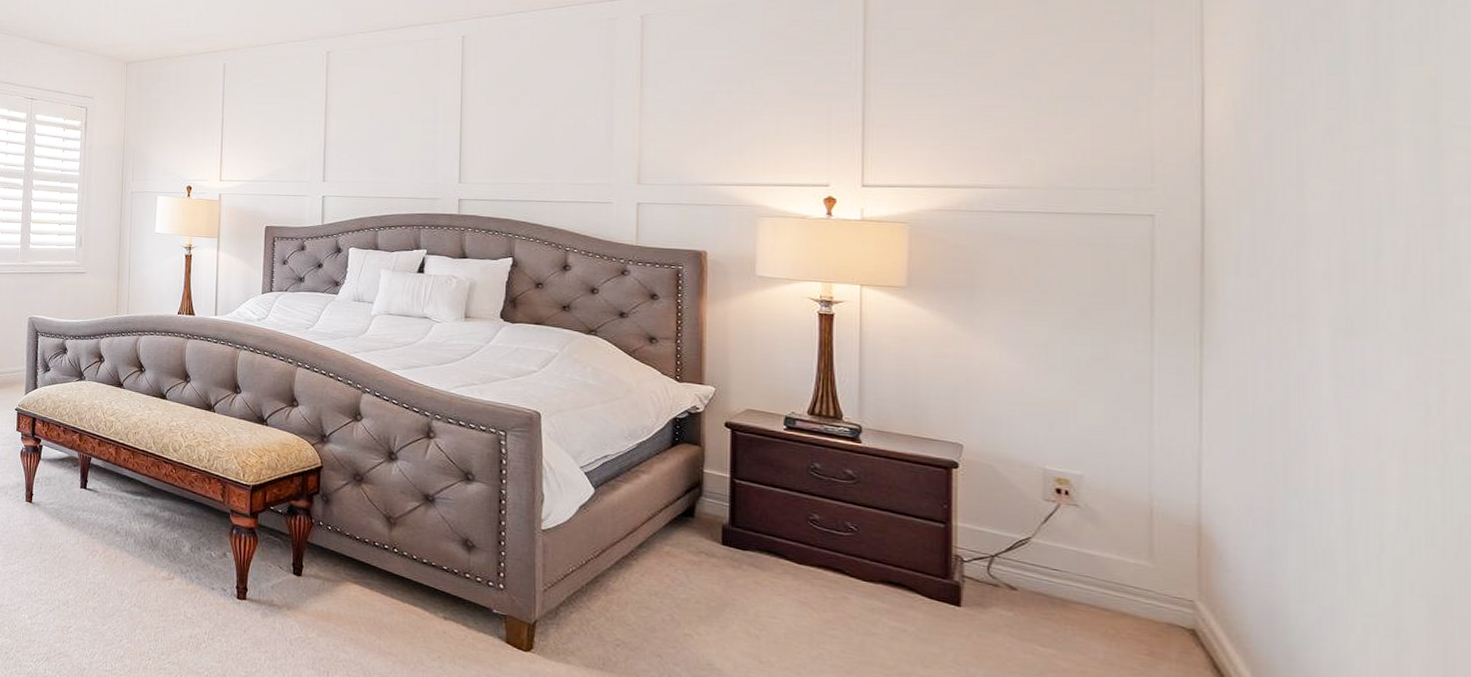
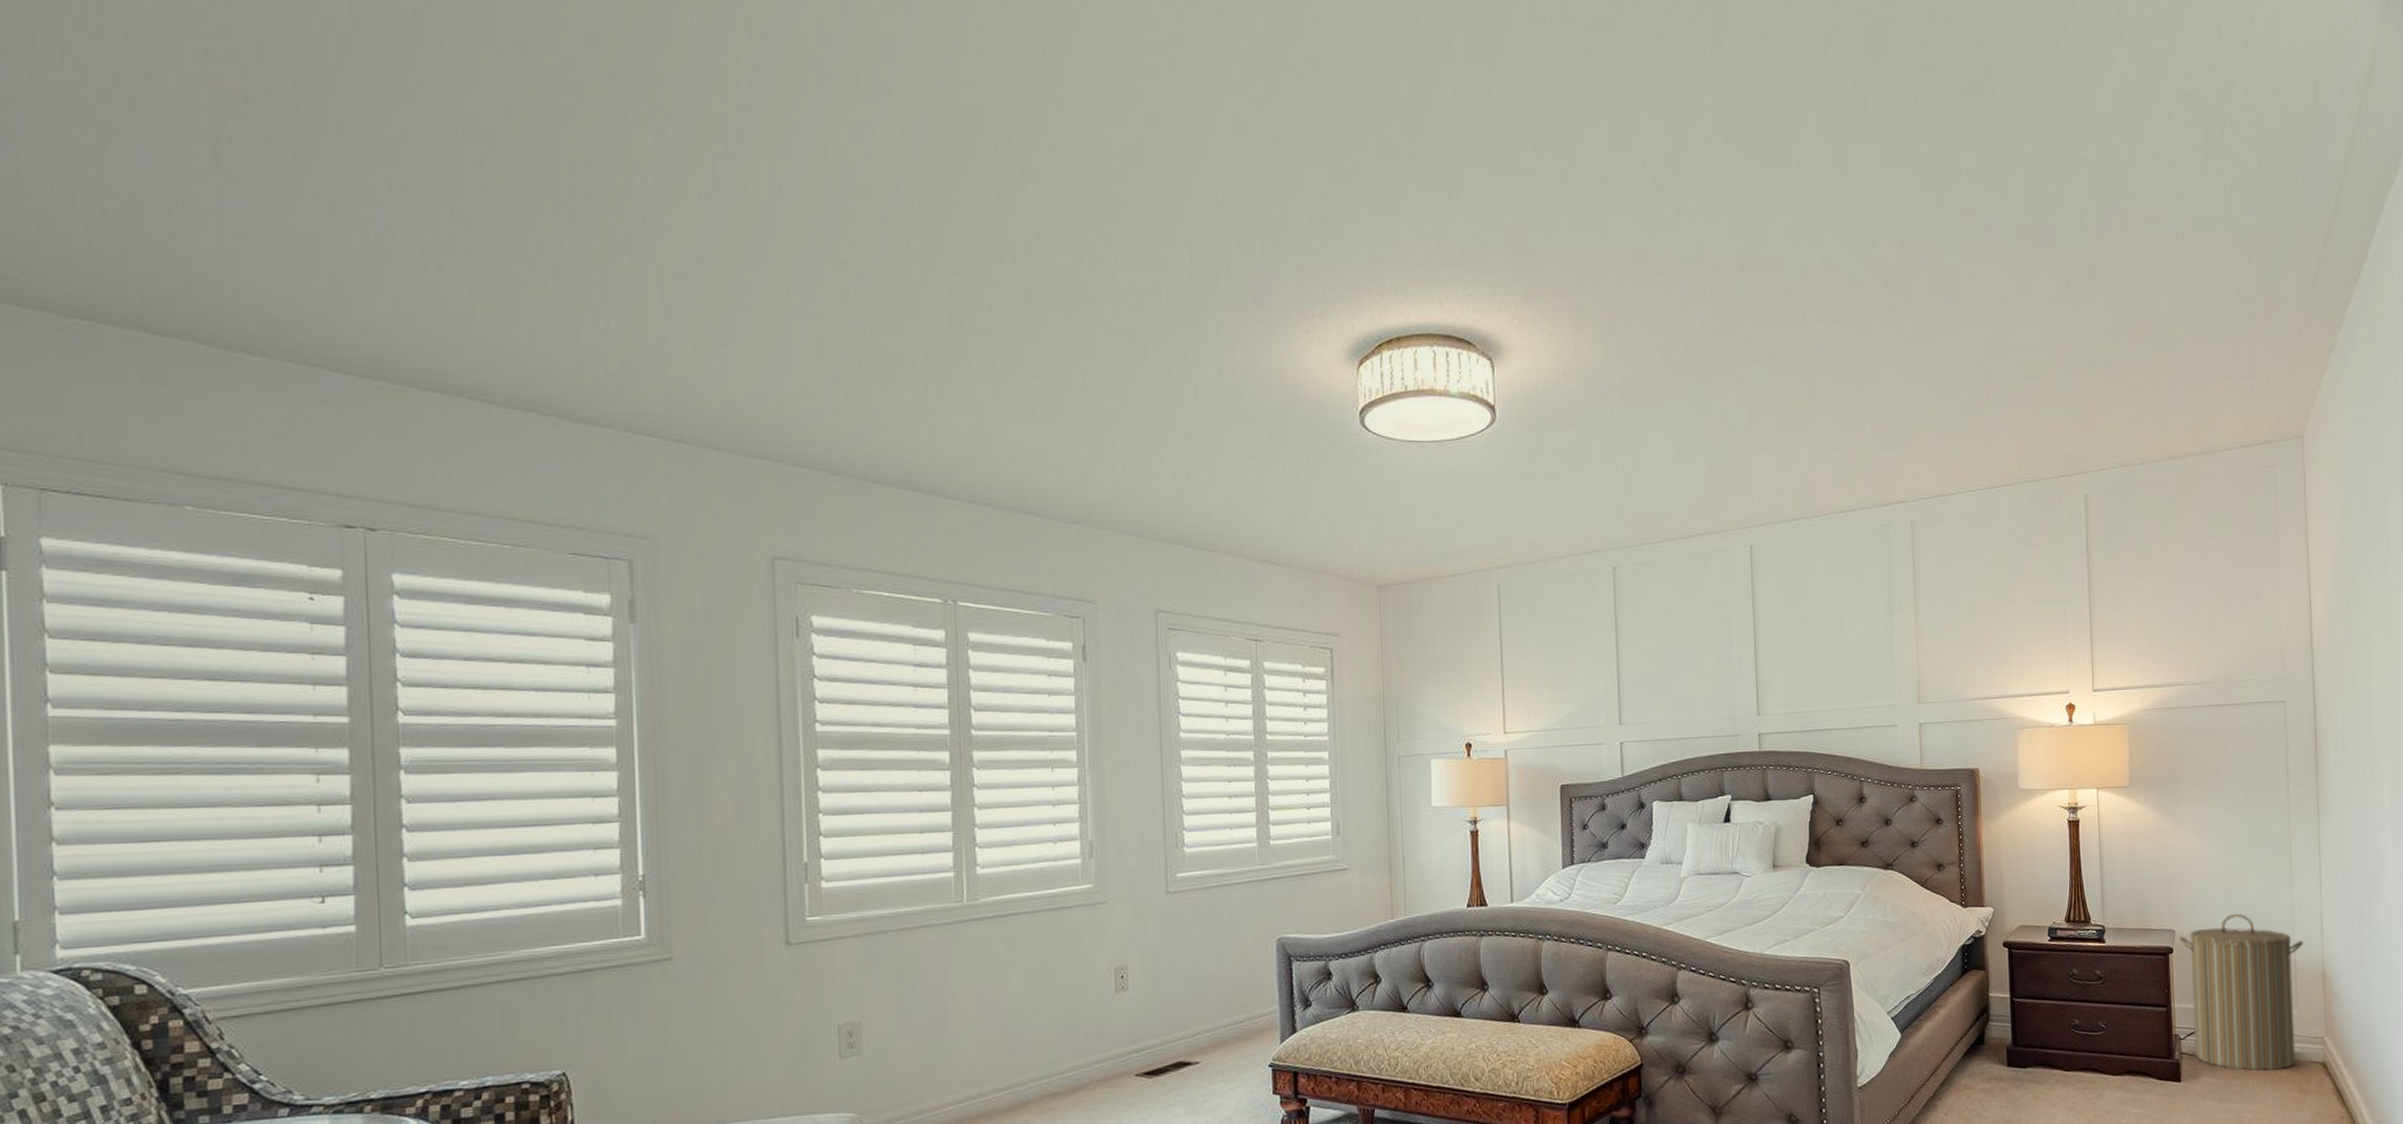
laundry hamper: none [968,440,1167,625] -> present [2178,914,2304,1072]

